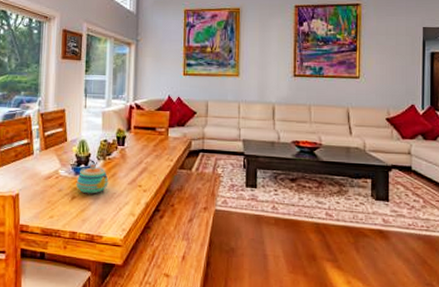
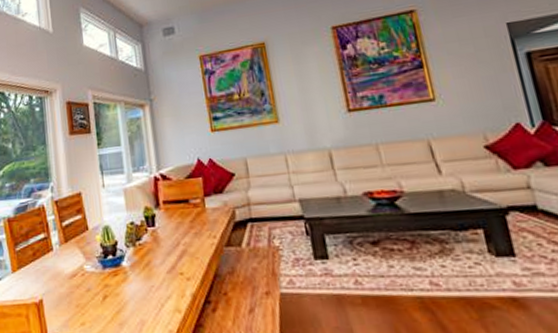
teapot: present [76,165,109,194] -> none [105,254,144,291]

